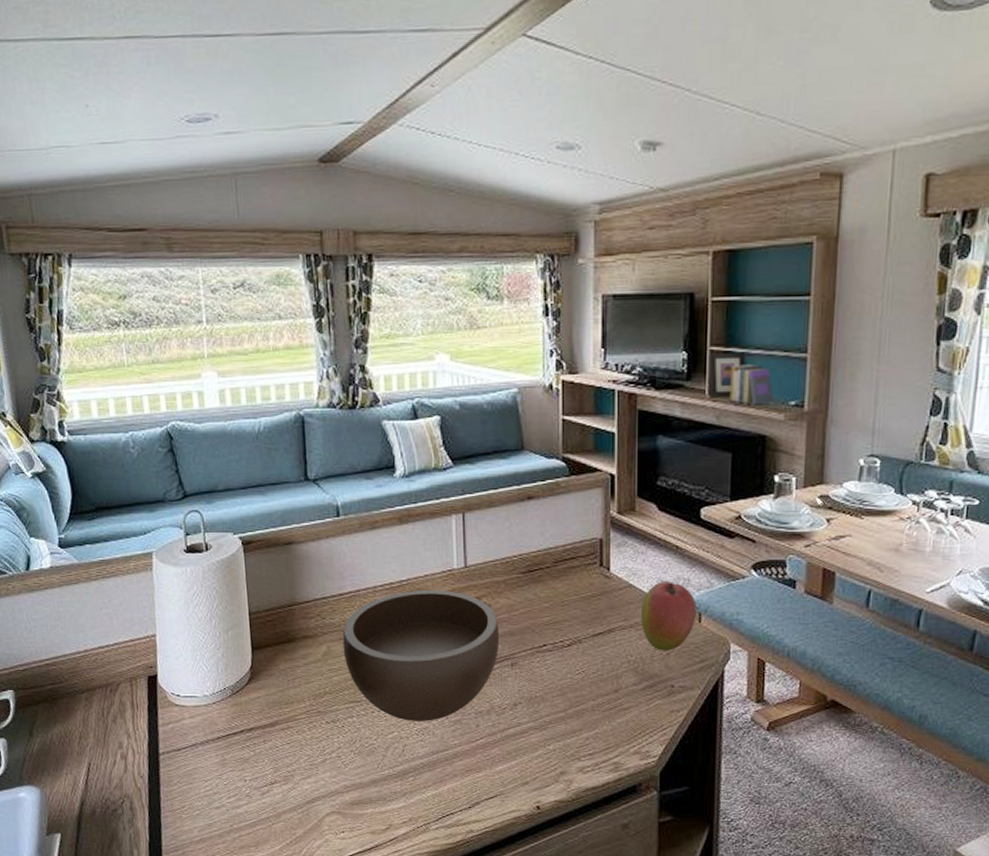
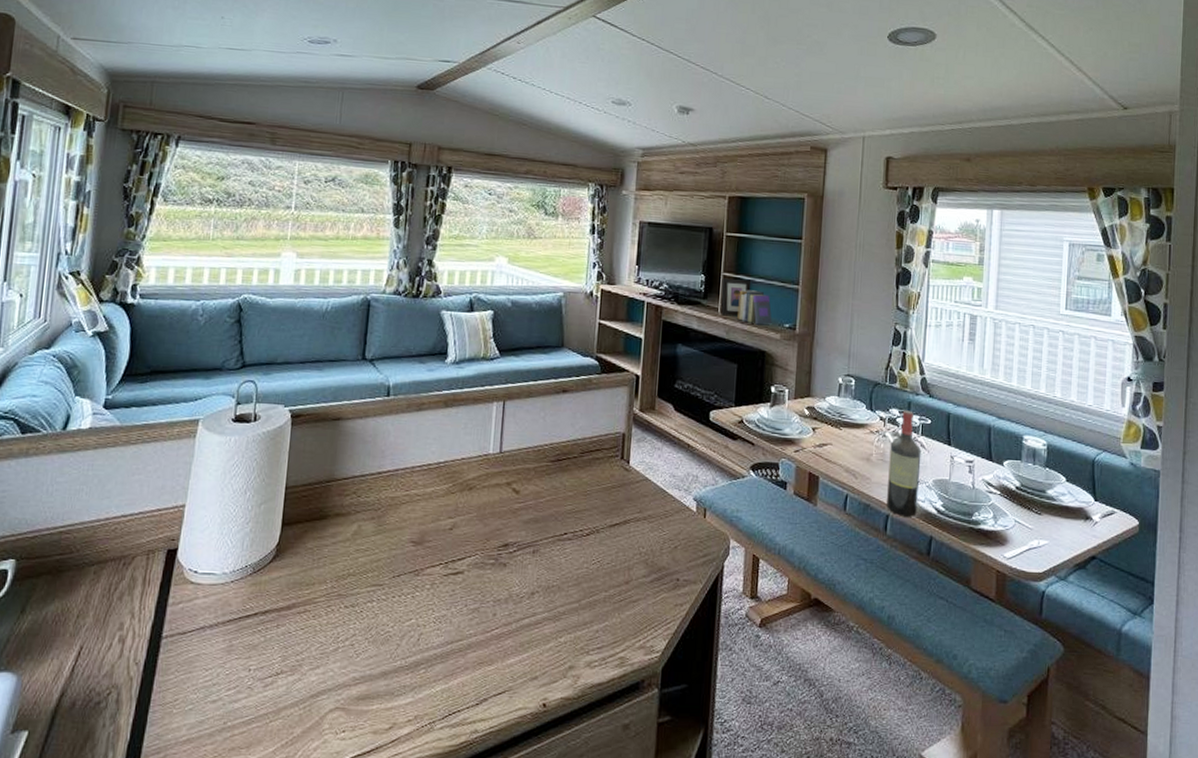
bowl: present [342,589,500,722] -> none [373,472,525,609]
fruit: present [641,582,697,651] -> none [653,477,703,544]
wine bottle: none [918,491,966,610] -> present [886,410,922,517]

